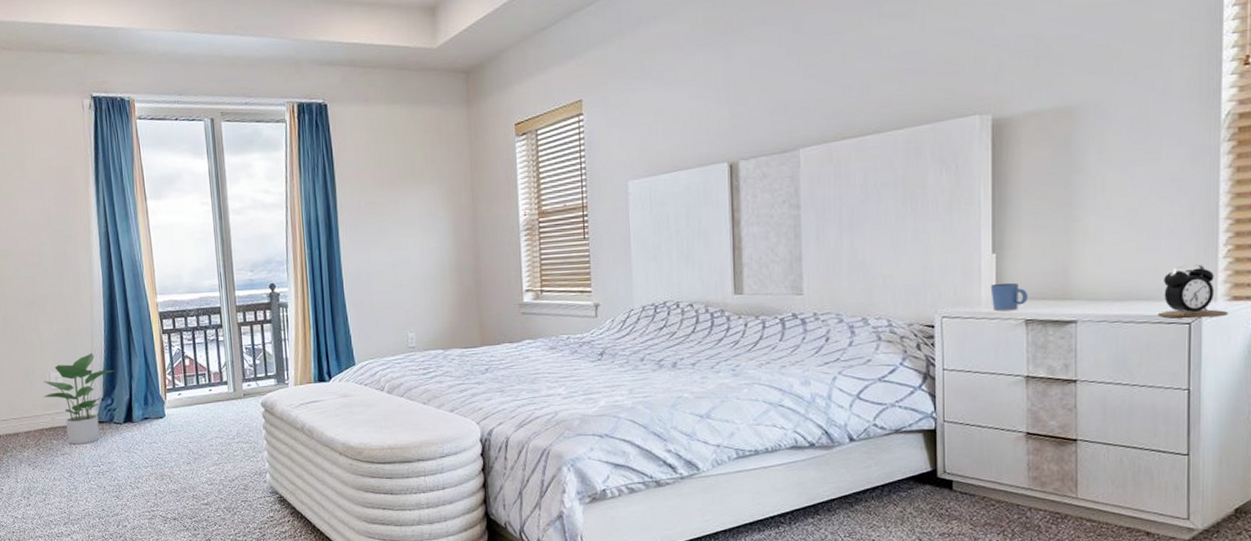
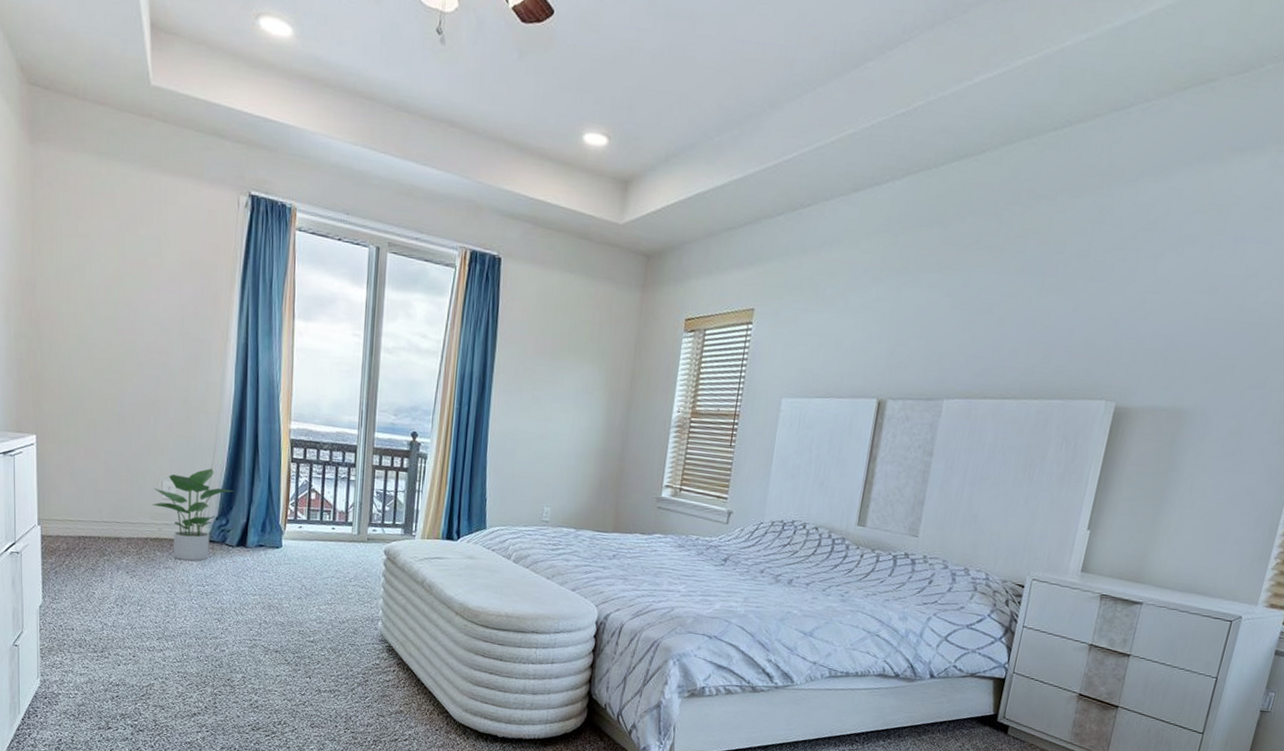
mug: present [990,282,1029,312] -> none [1077,557,1109,585]
alarm clock: present [1157,264,1229,319] -> none [1207,569,1264,620]

